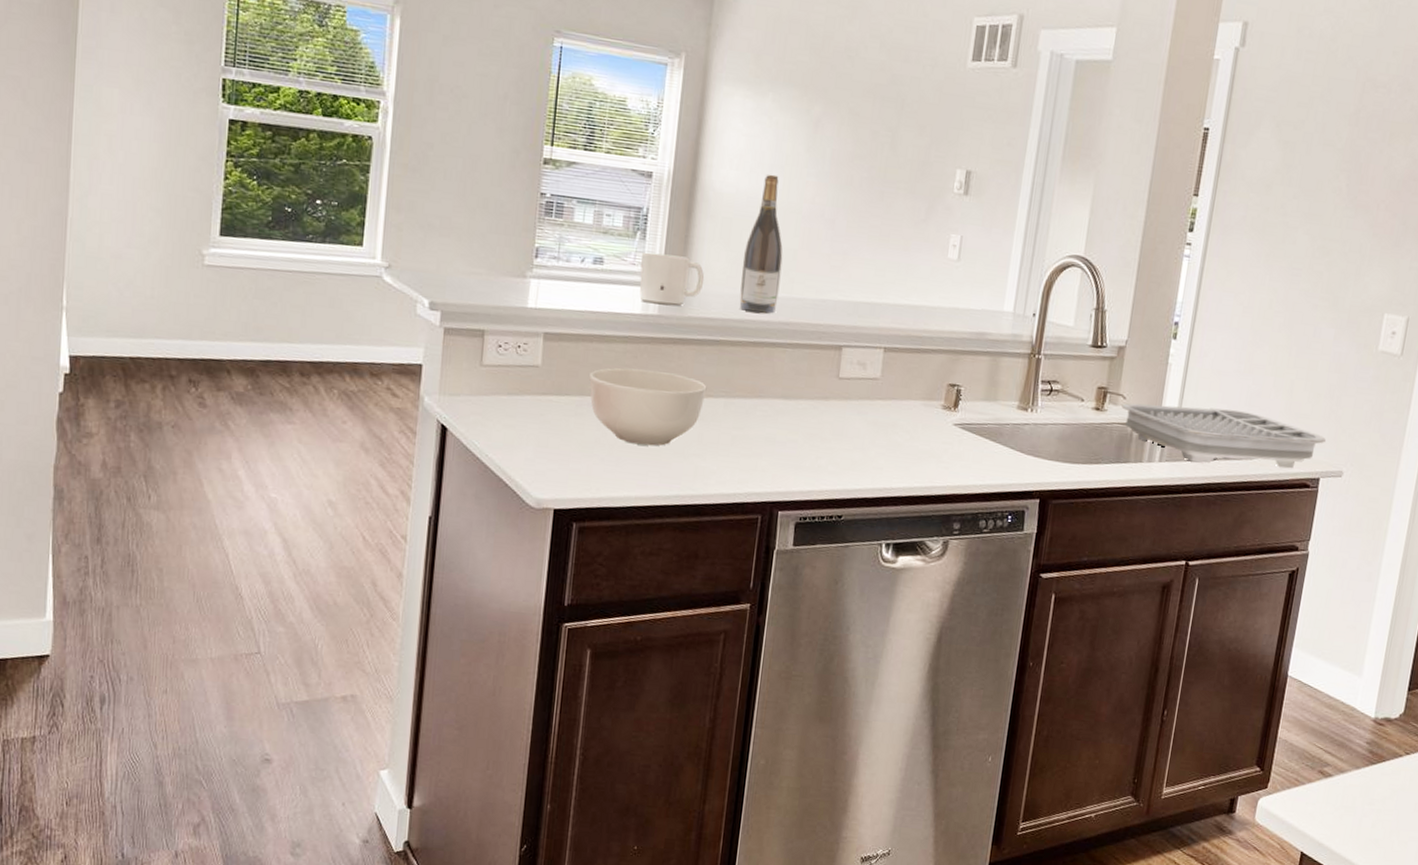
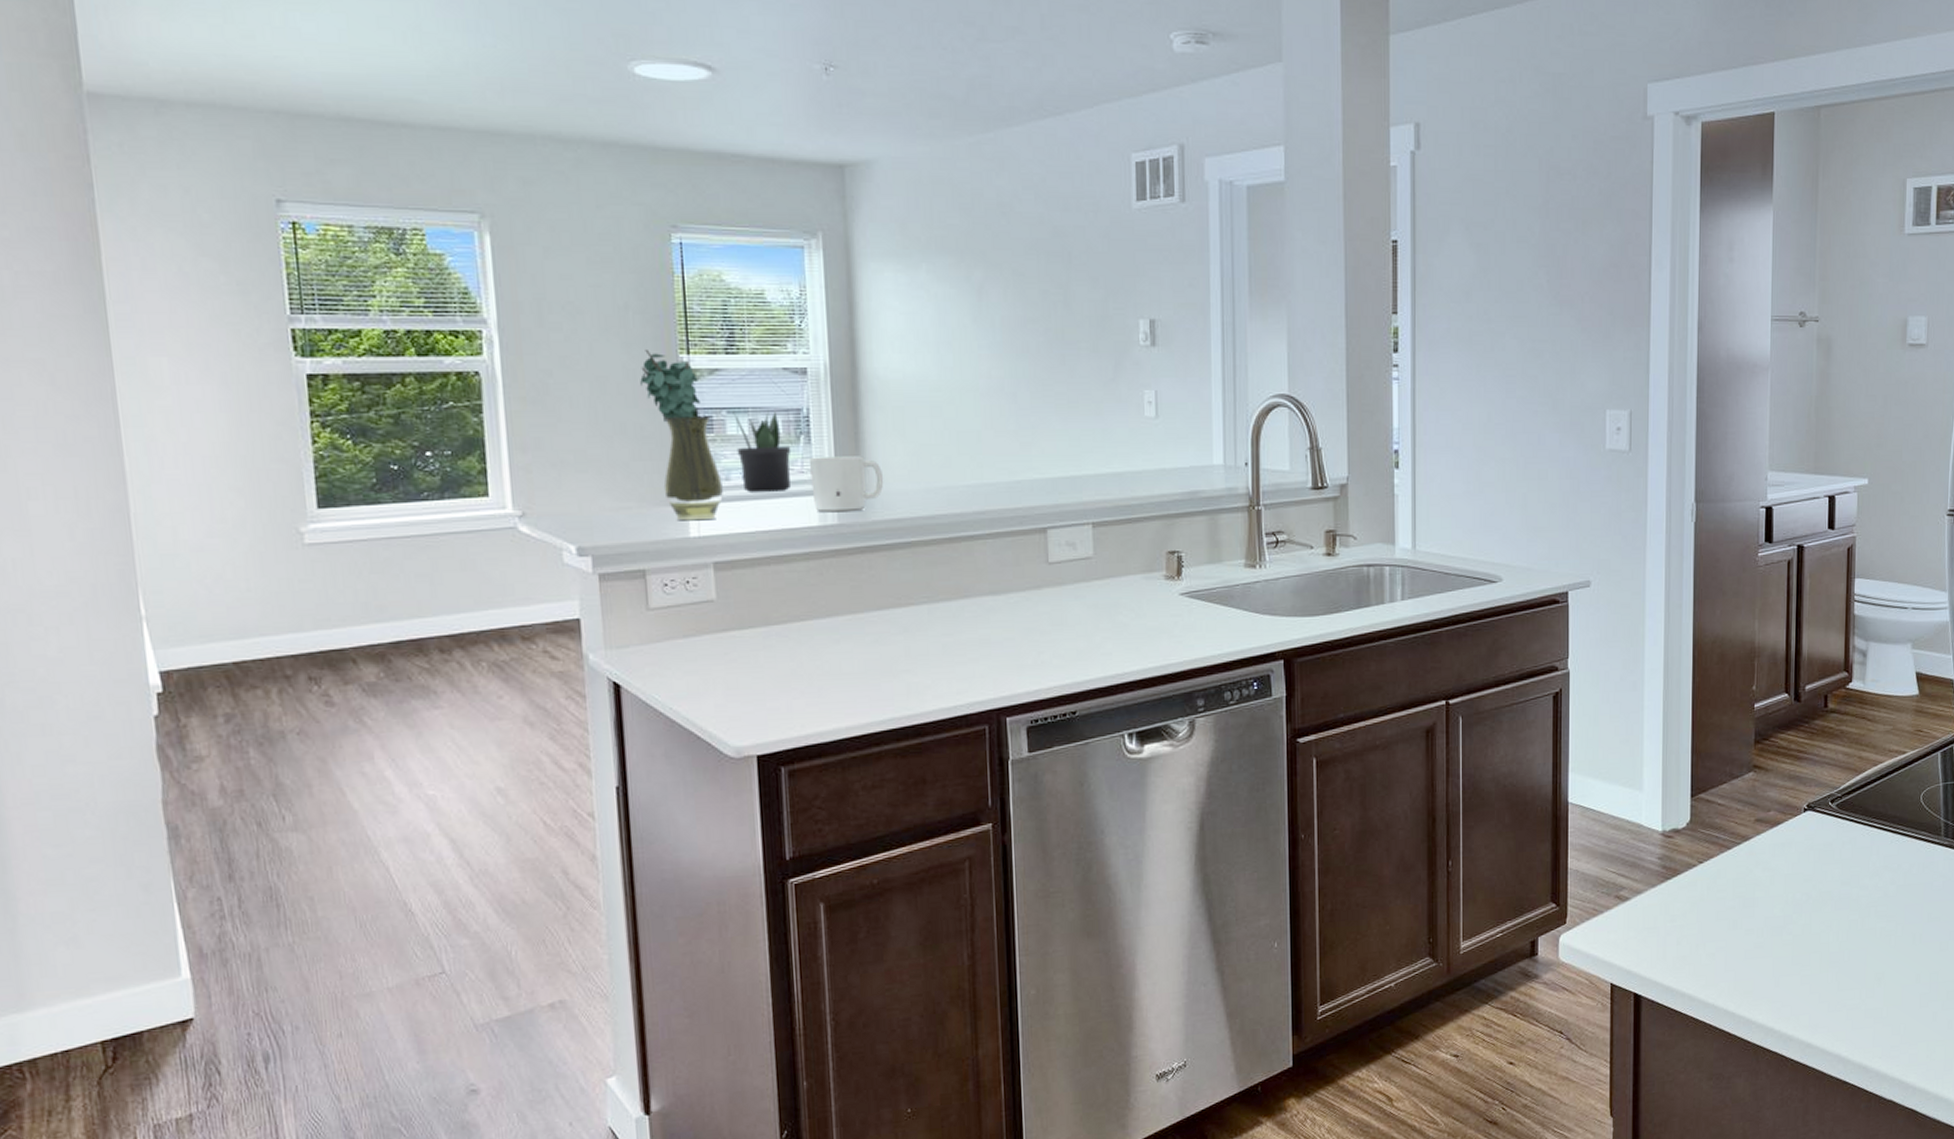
vase: none [507,137,563,295] -> present [640,350,723,521]
planter: none [580,201,628,280] -> present [732,410,791,494]
bowl: present [589,368,707,446] -> none [773,586,906,670]
wine bottle: present [739,174,783,314] -> none [922,352,969,505]
dish rack: present [1121,403,1326,469] -> none [1353,533,1568,595]

